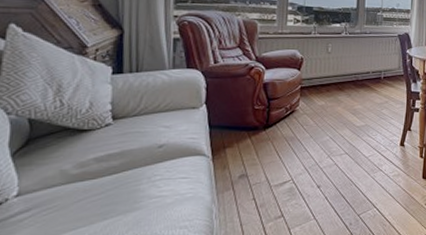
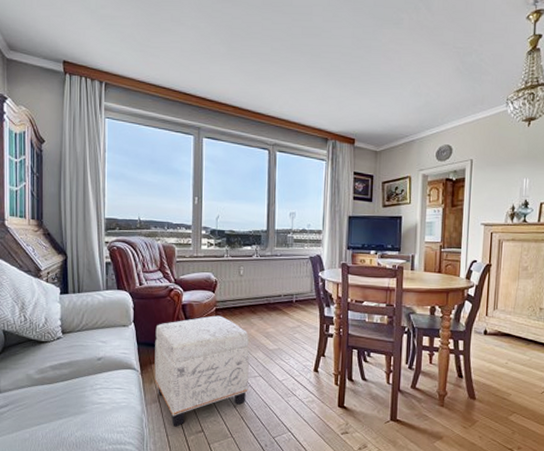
ottoman: none [228,94,336,215] -> present [154,315,249,427]

